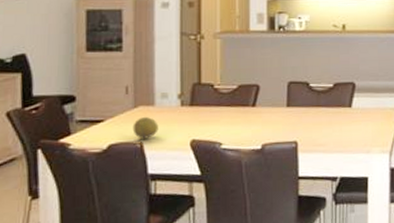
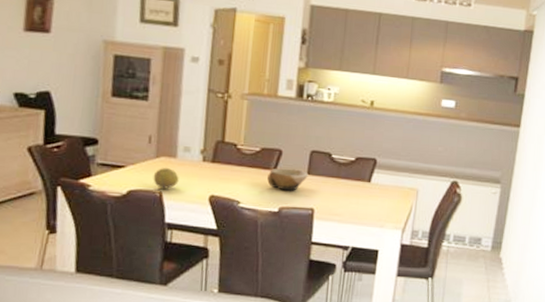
bowl: none [247,102,288,126] -> present [267,168,308,191]

